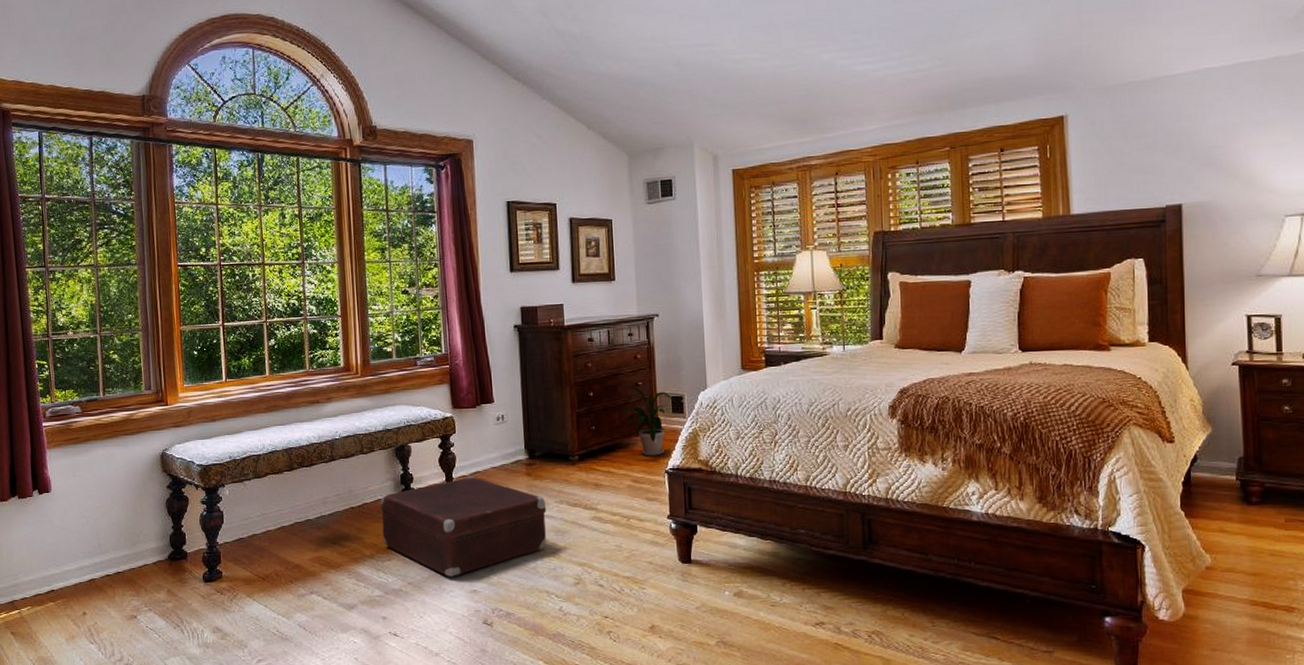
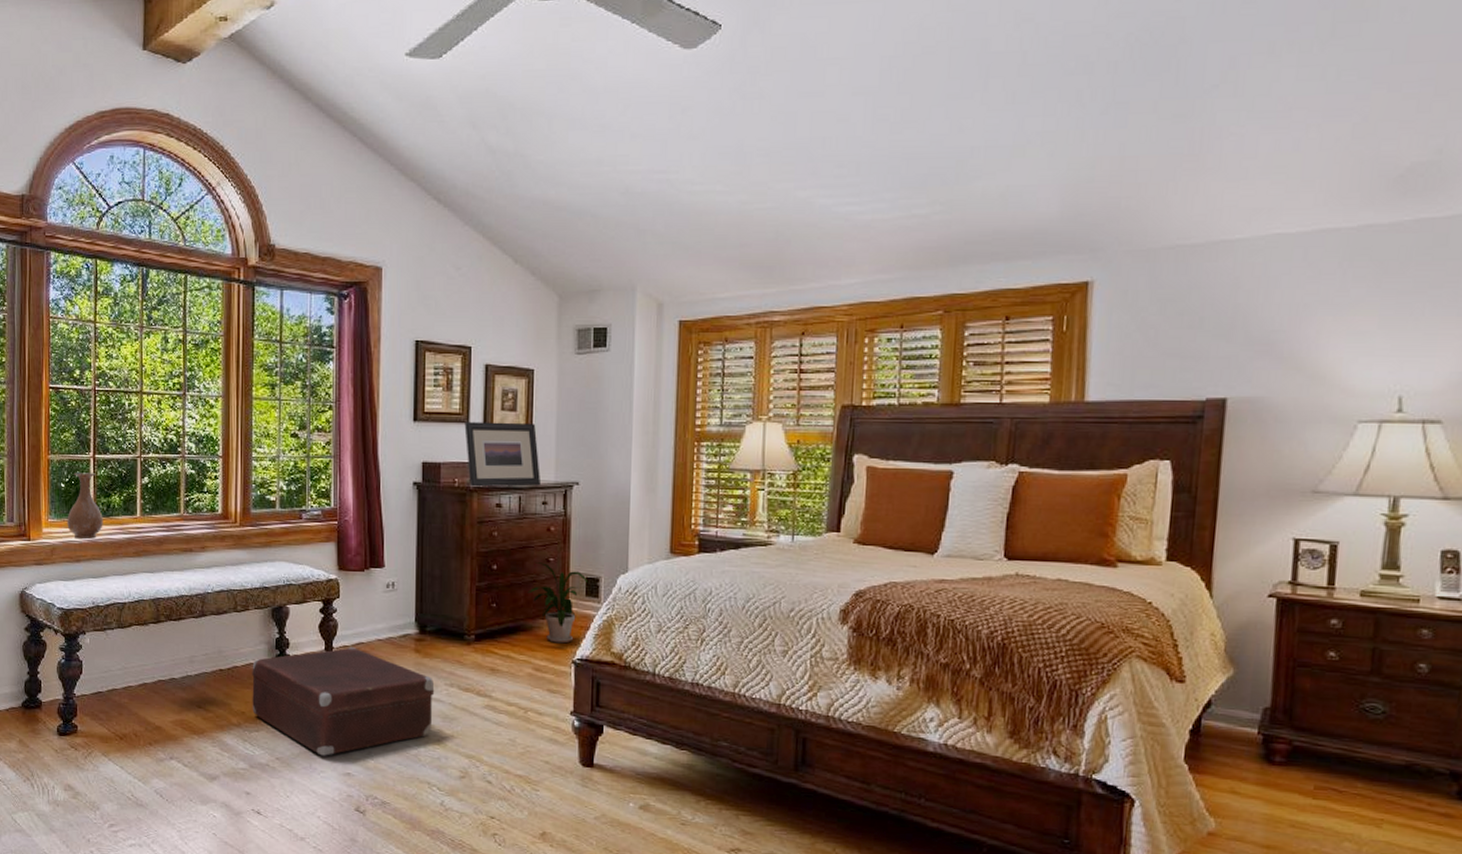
vase: none [201,339,235,401] -> present [67,472,103,540]
picture frame: none [555,266,626,325] -> present [464,421,542,487]

